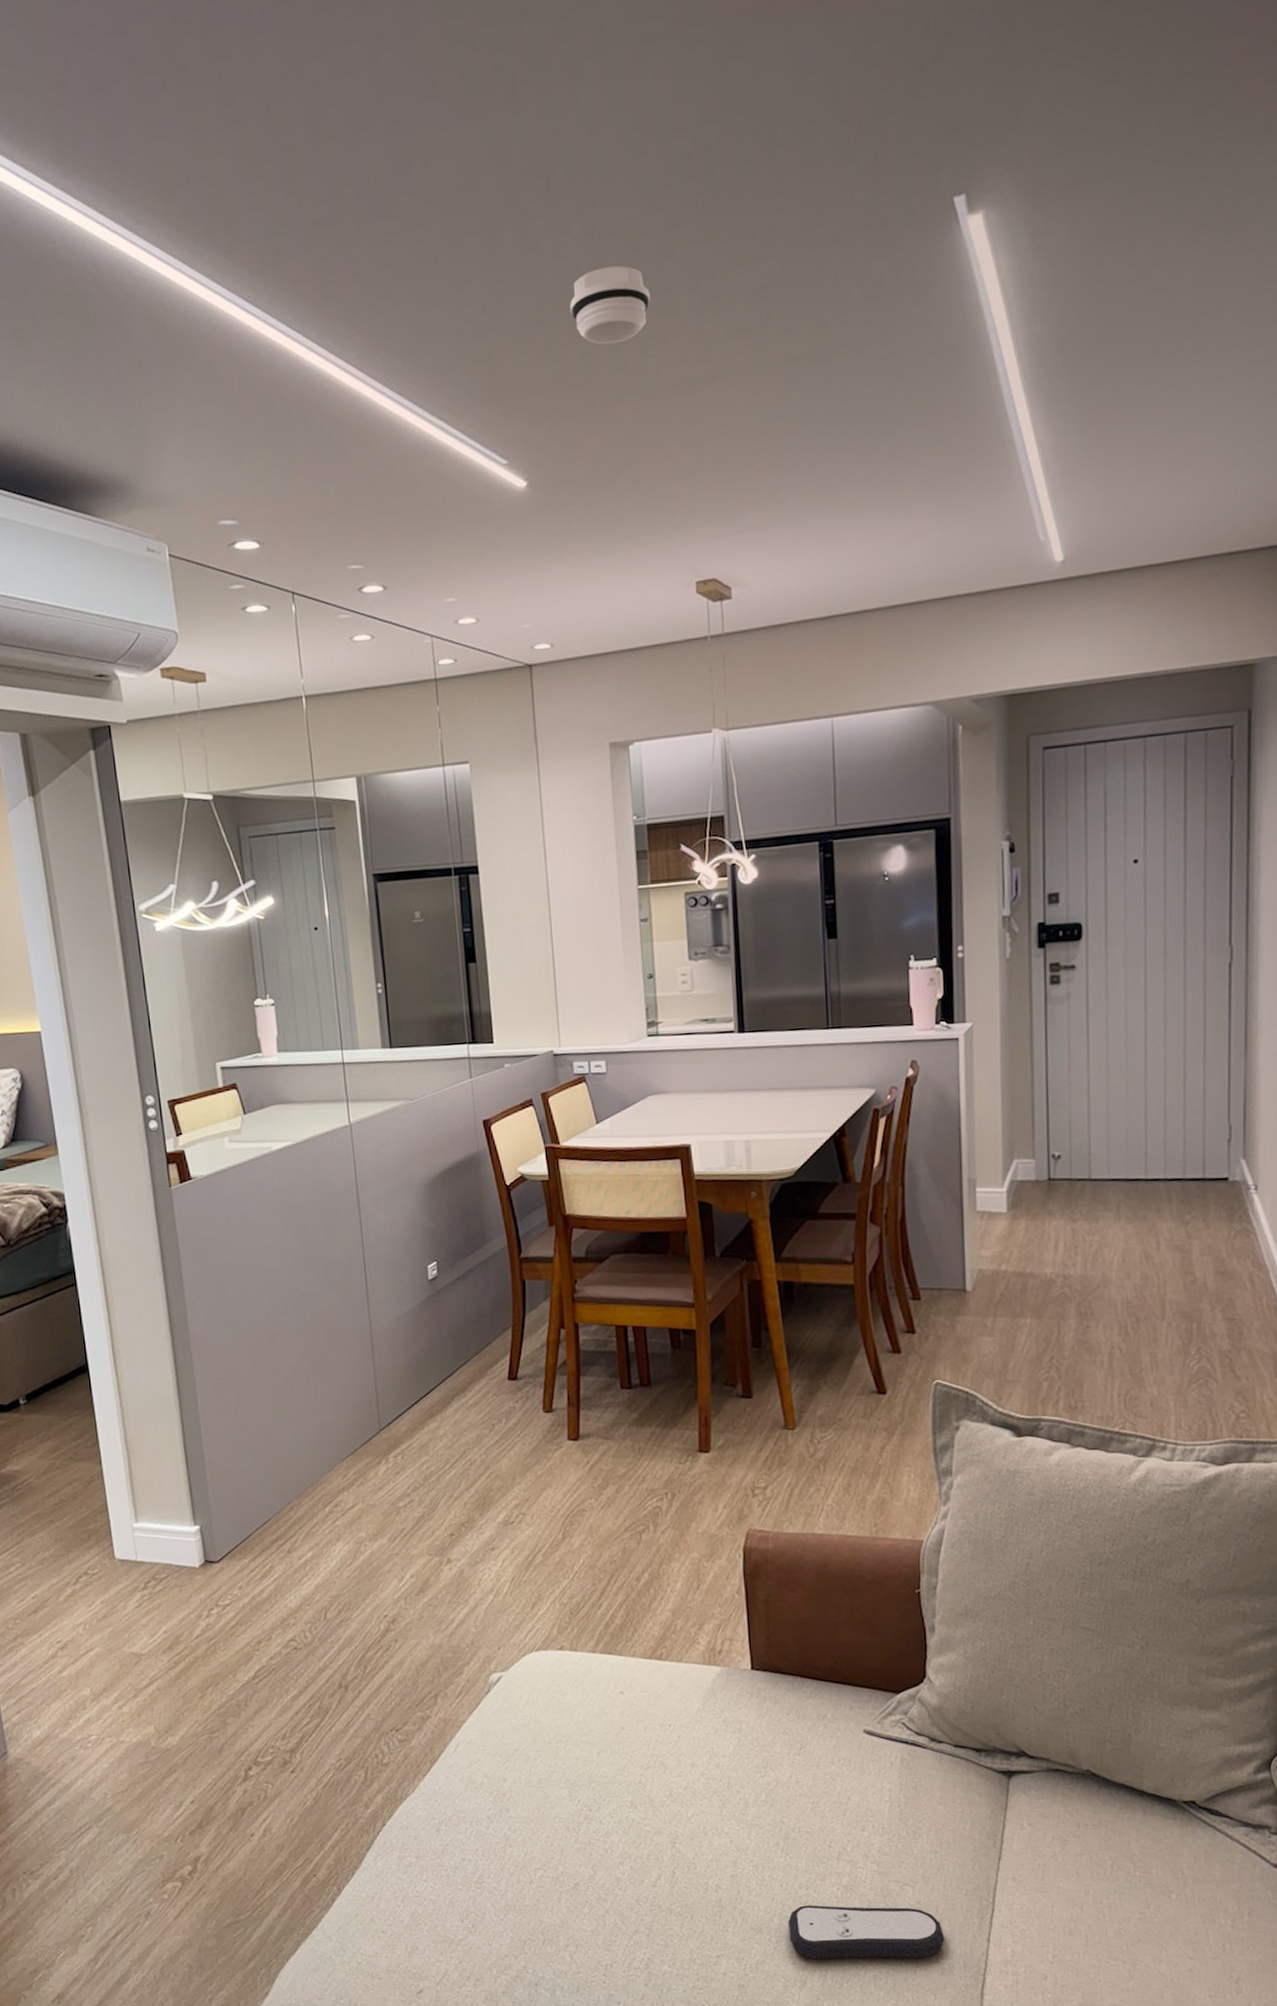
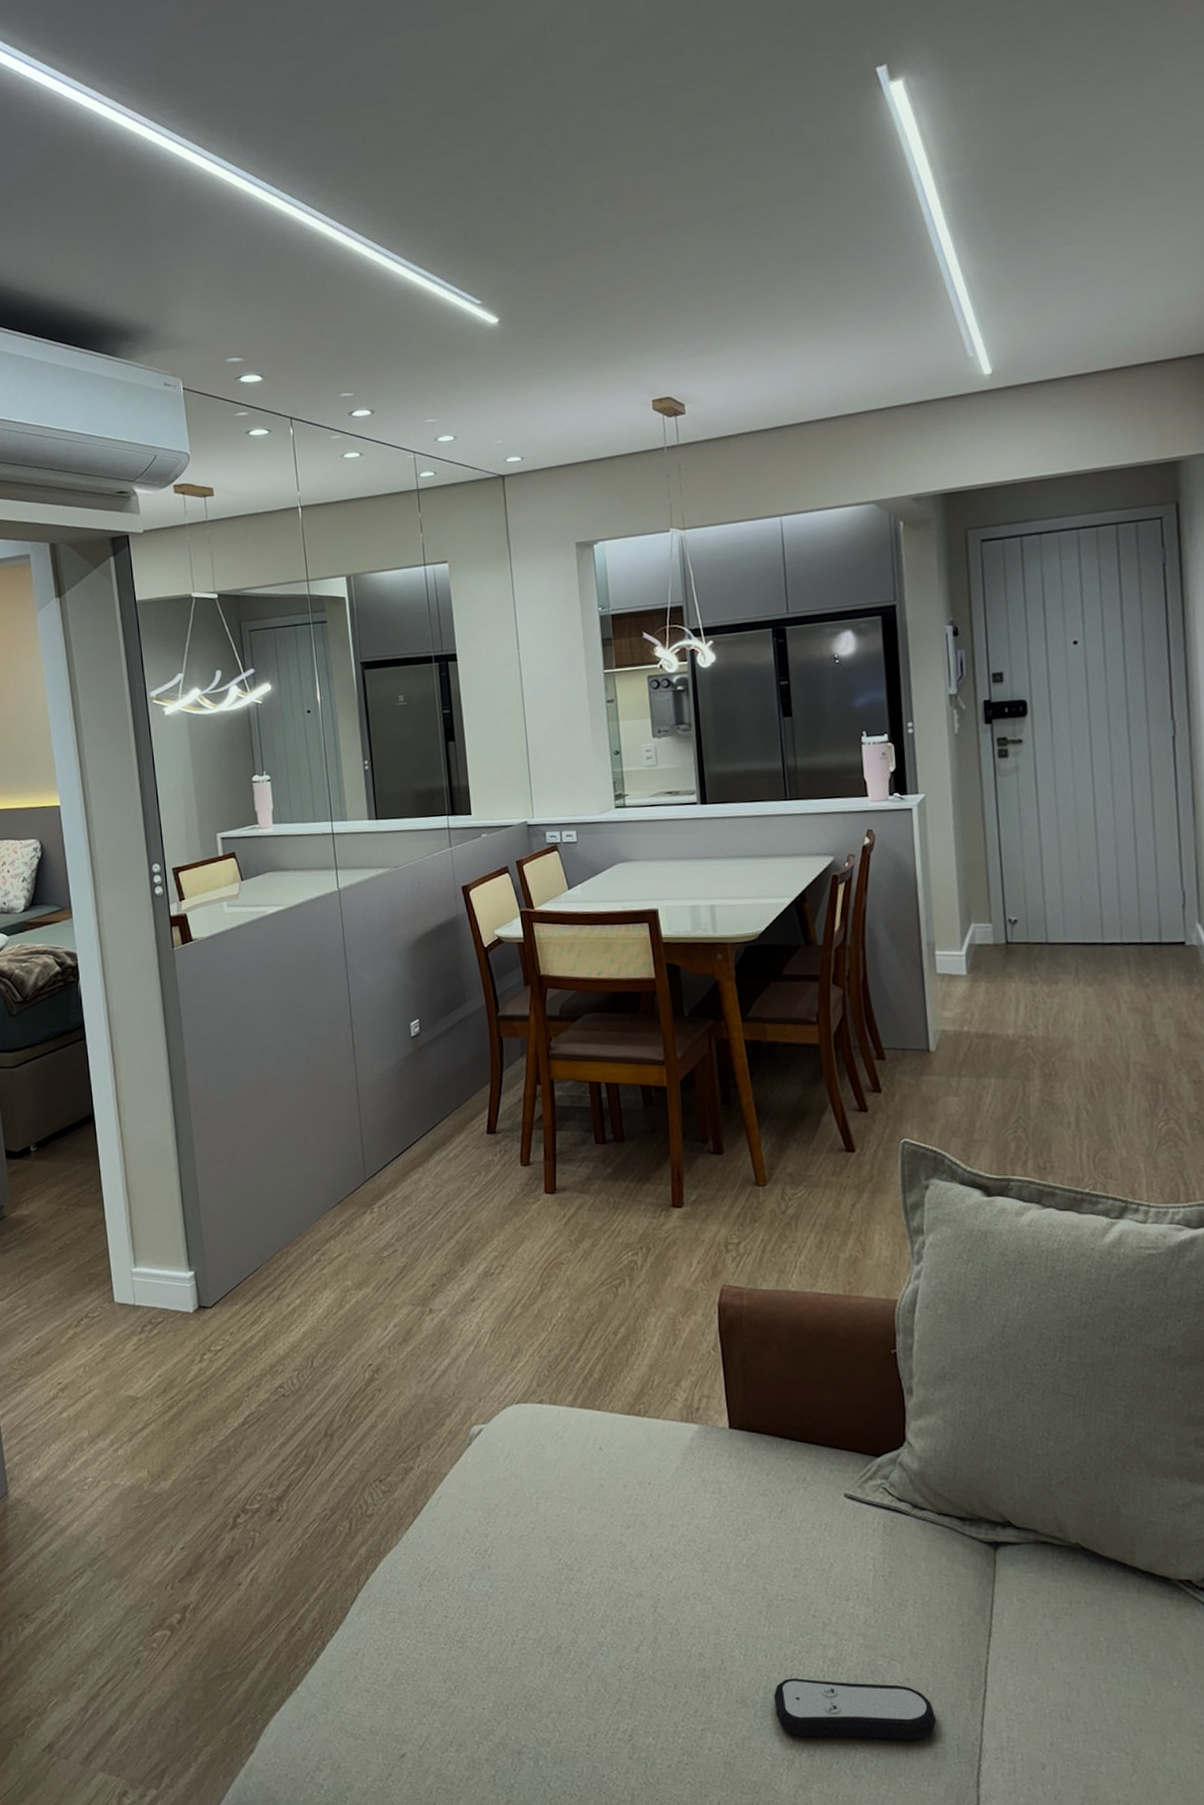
smoke detector: present [570,265,650,345] -> none [535,135,607,201]

